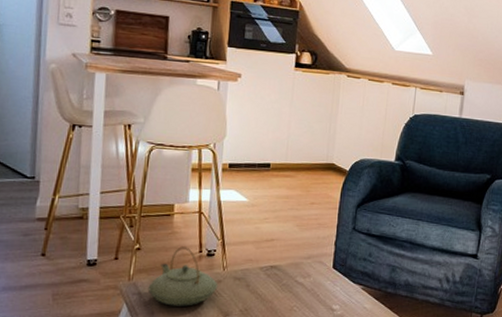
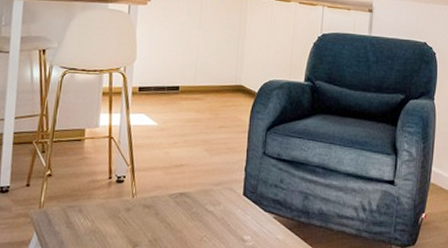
teapot: present [147,246,219,306] -> none [57,173,128,236]

